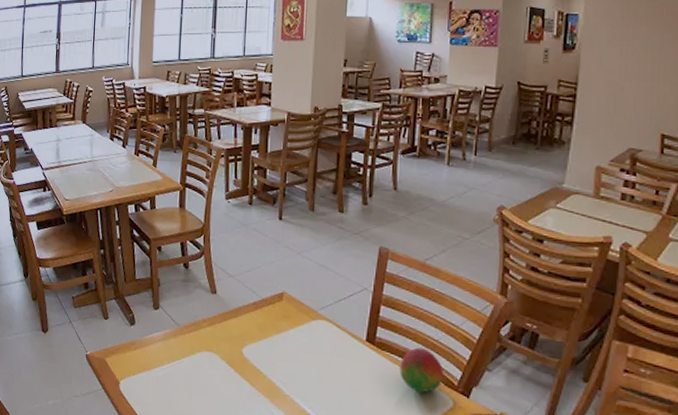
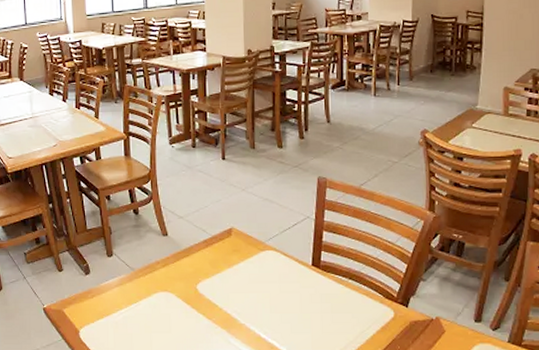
fruit: present [399,347,445,393] -> none [344,266,385,307]

